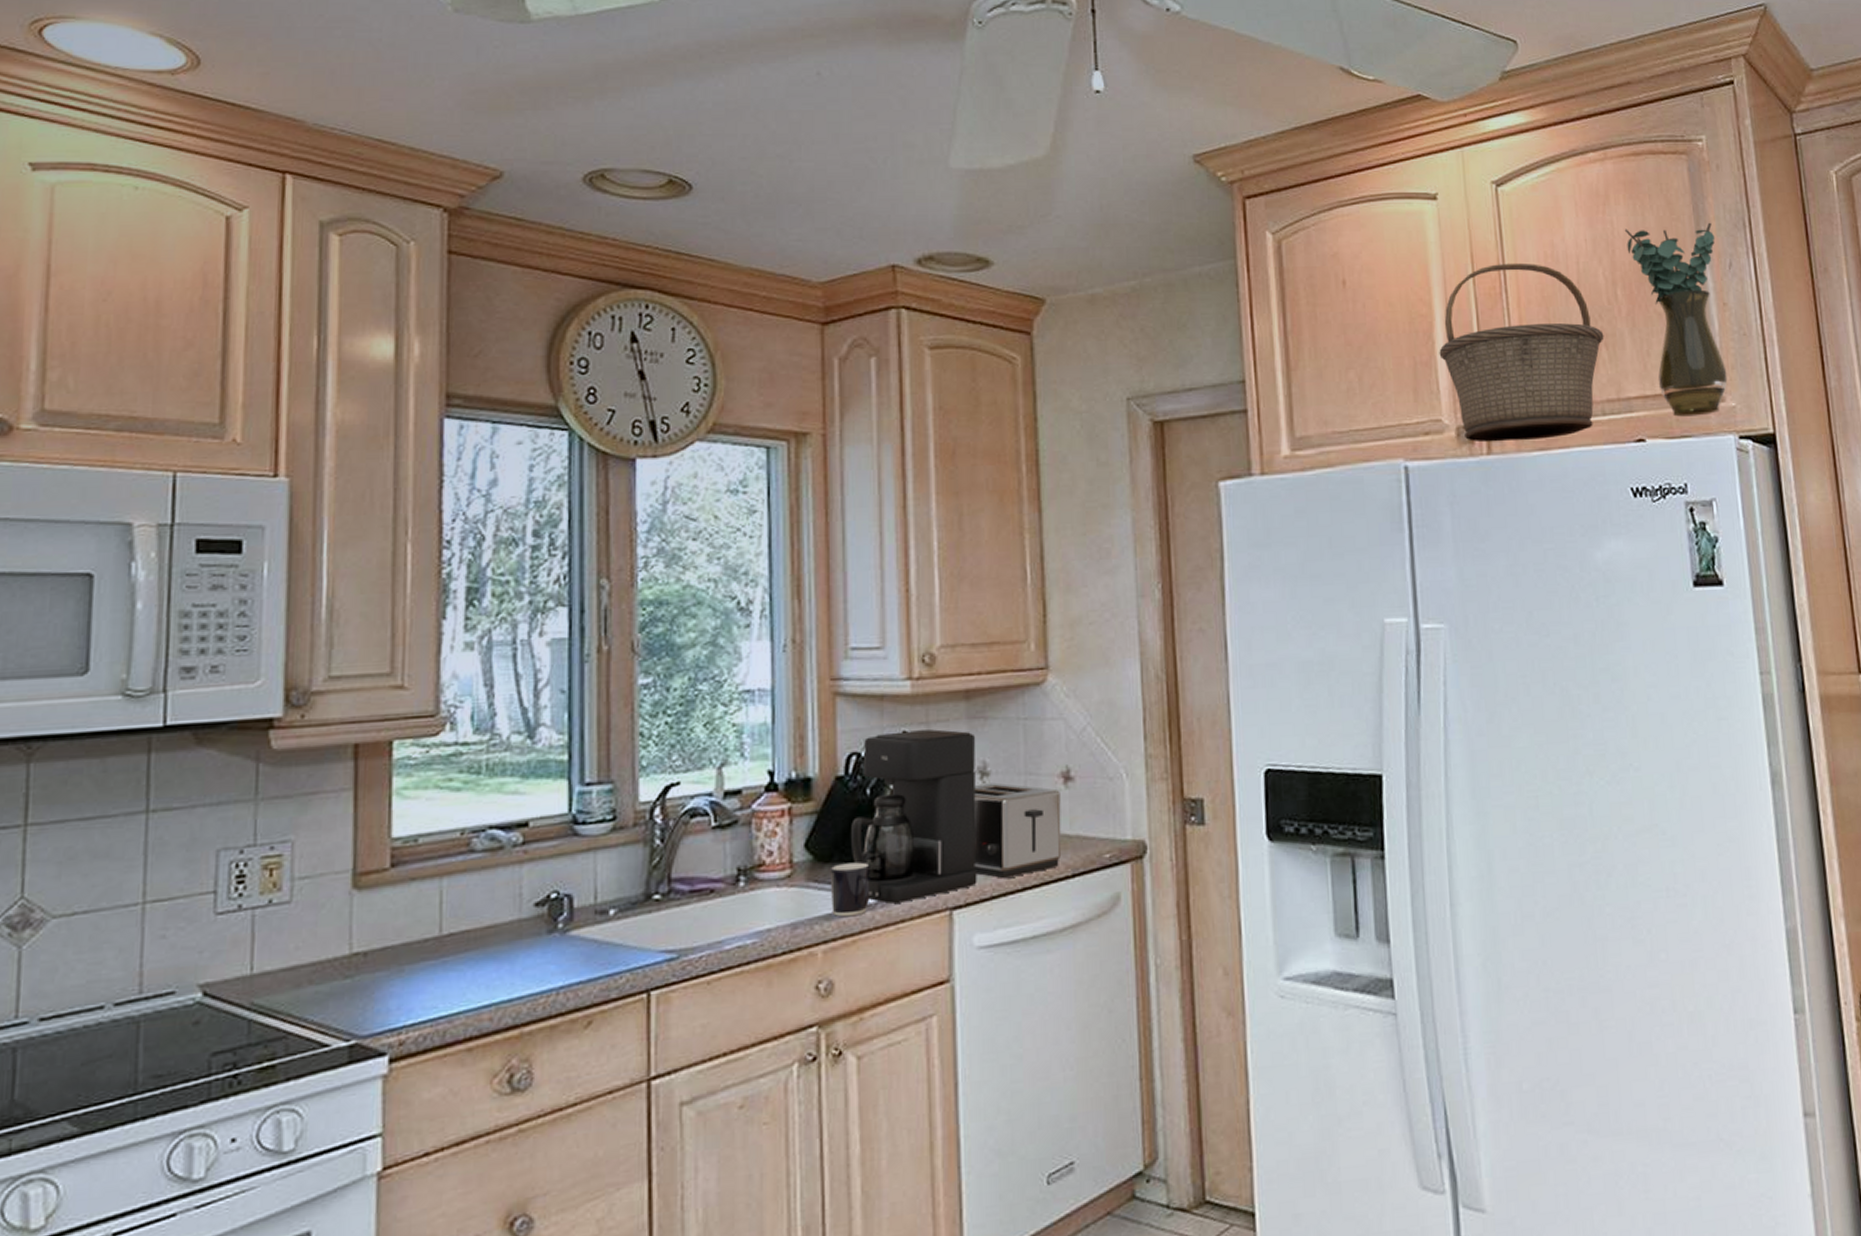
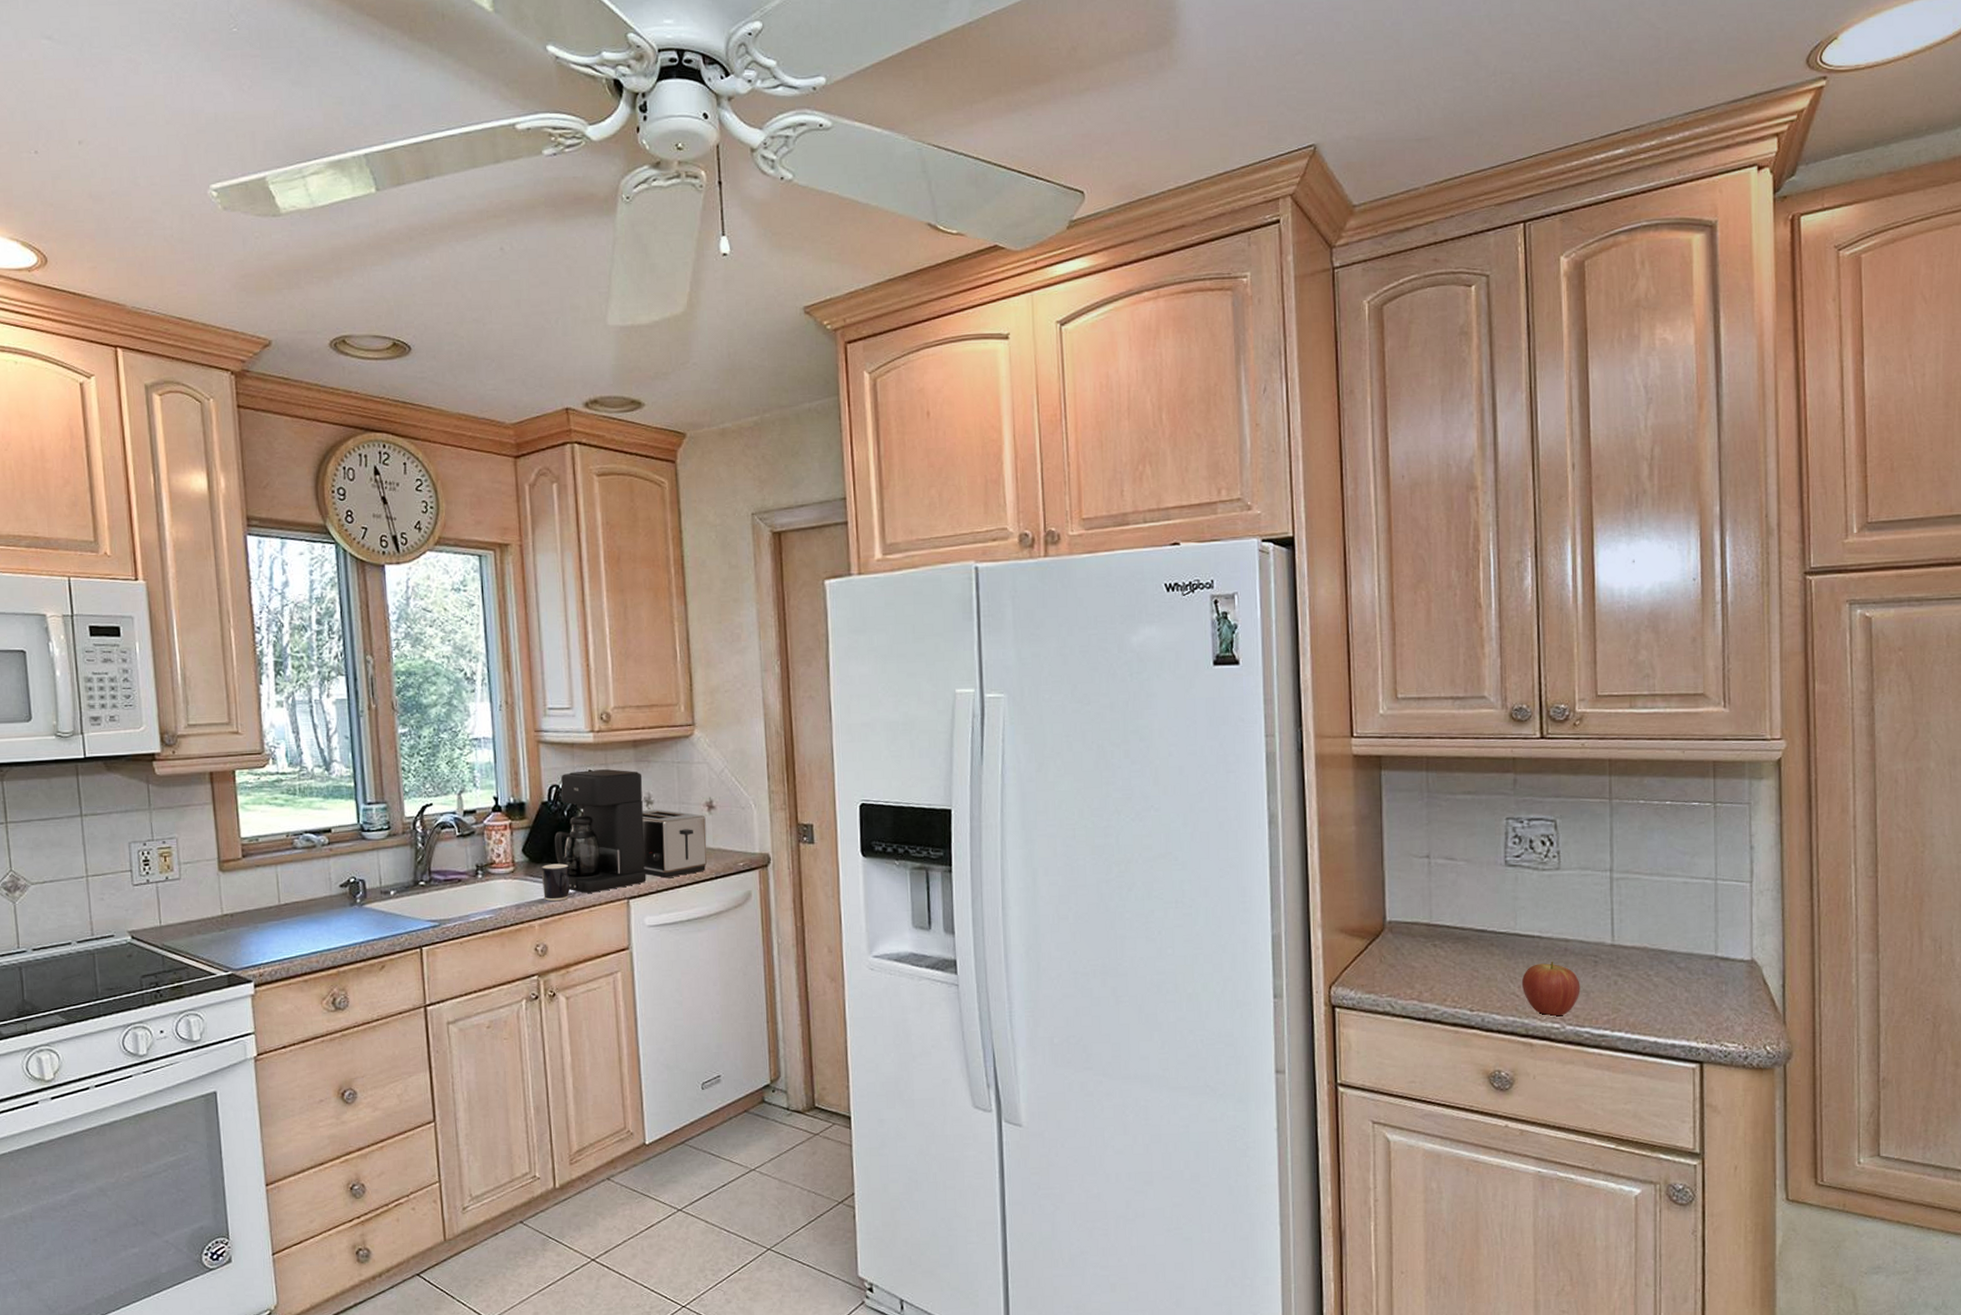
basket: present [1439,262,1604,443] -> none [1006,392,1149,547]
vase: present [1624,222,1728,417] -> none [1171,351,1255,524]

